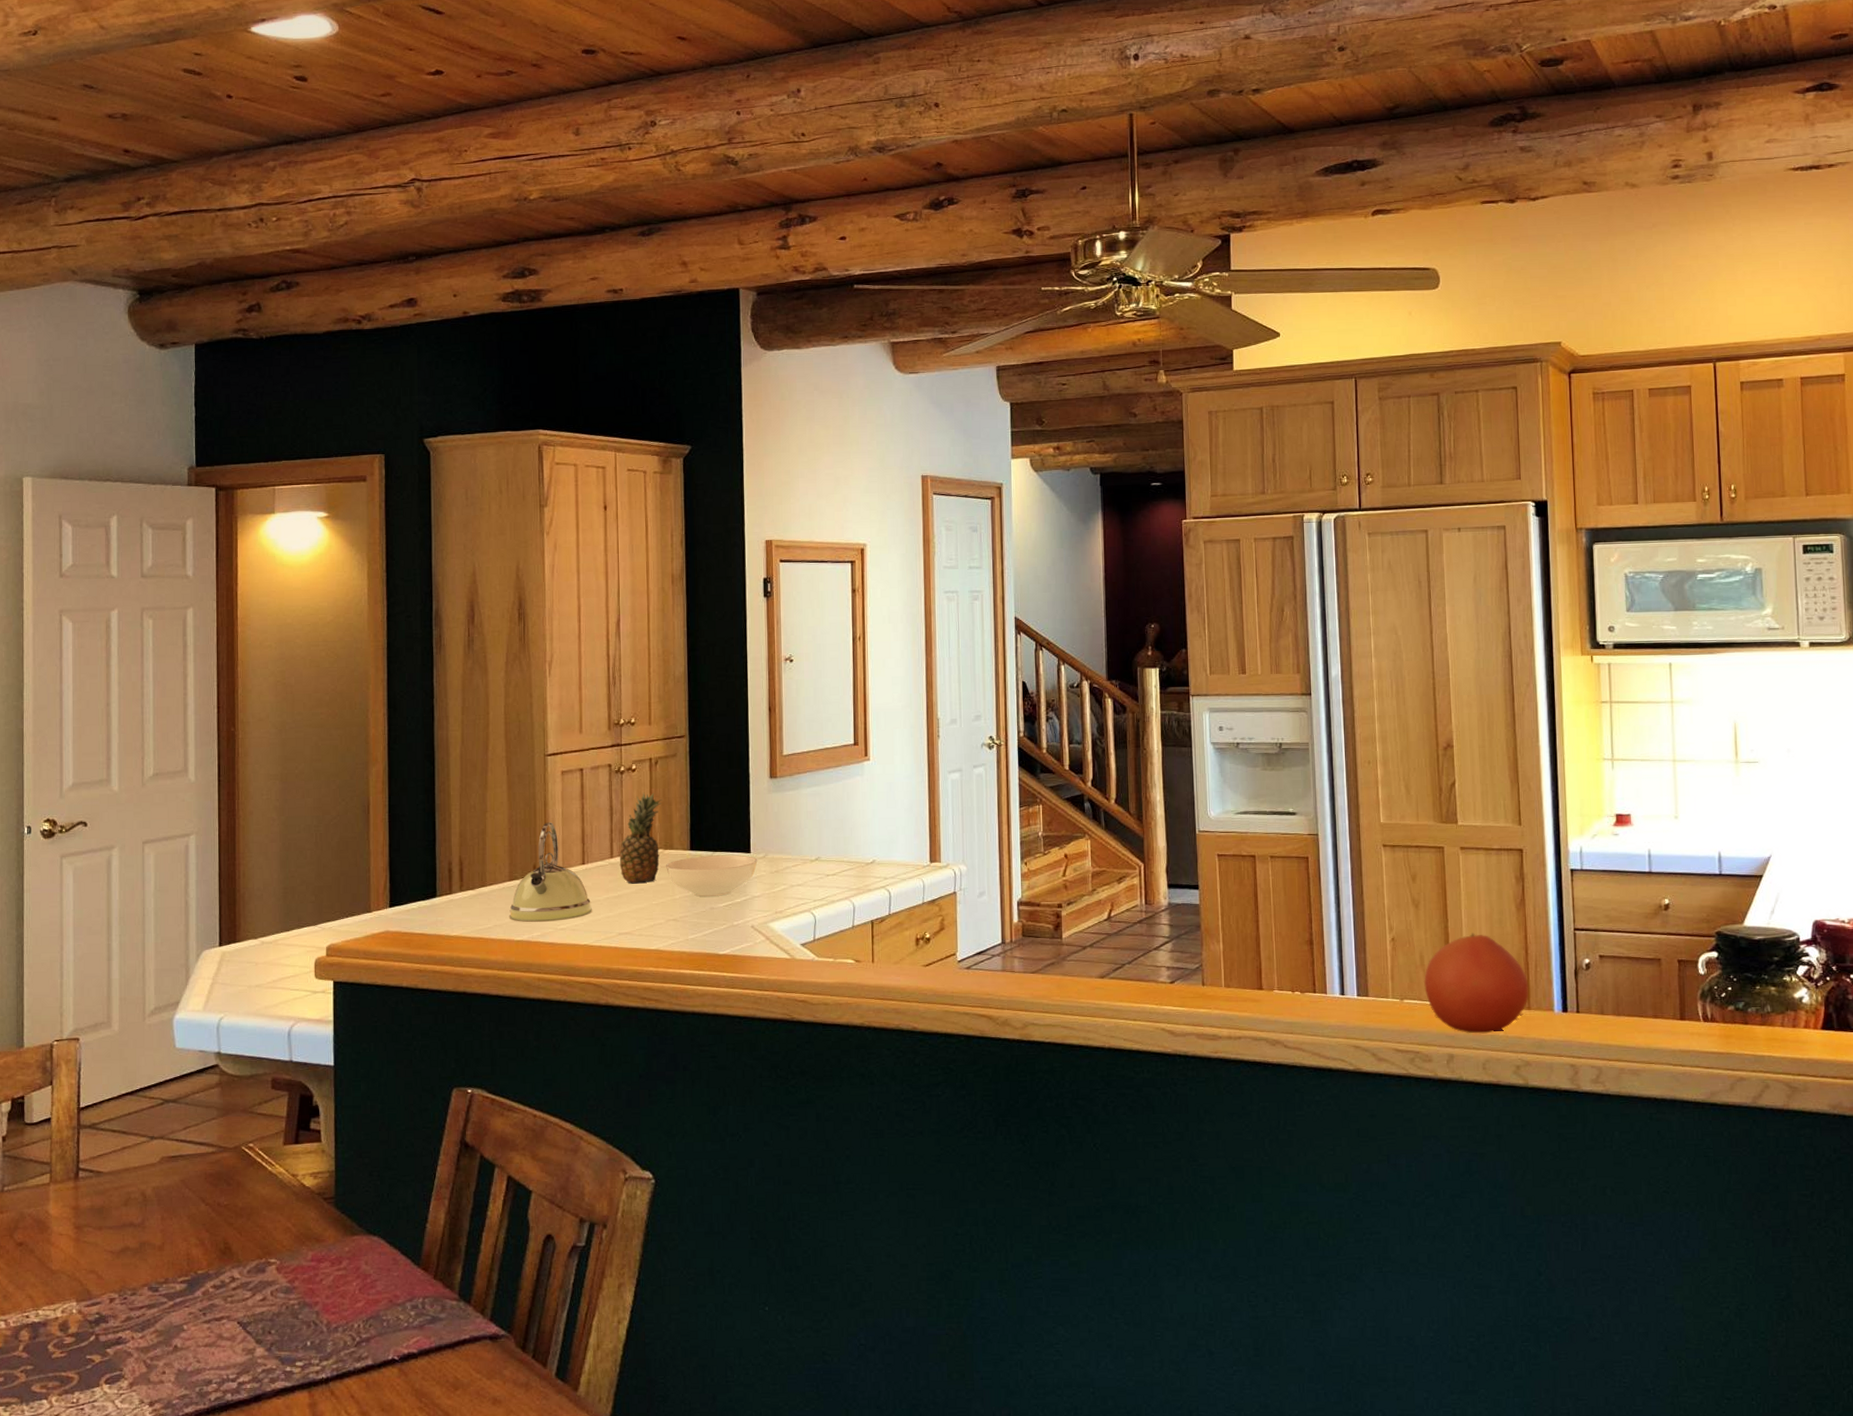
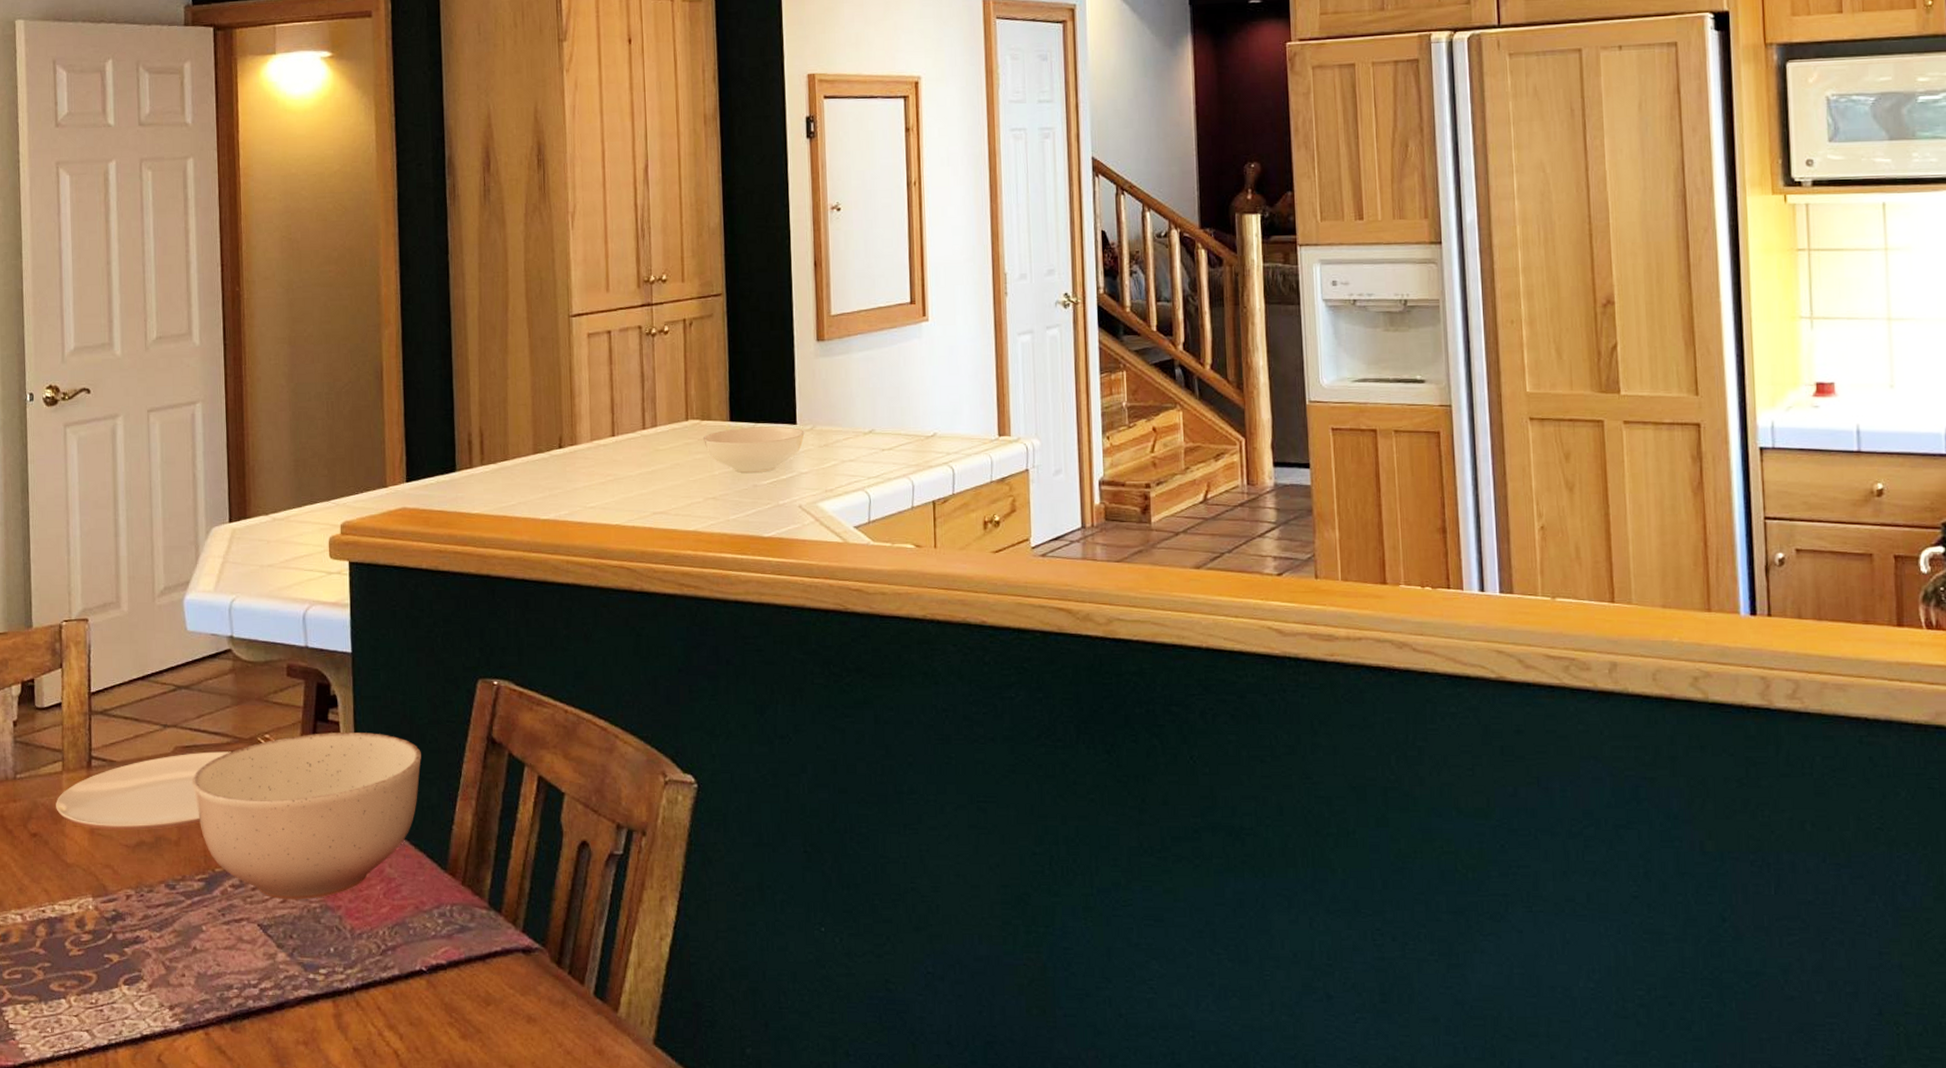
plate: none [42,1160,216,1237] -> present [56,751,231,830]
bowl: none [177,1140,398,1298] -> present [191,733,421,900]
kettle: present [508,822,593,923] -> none [533,390,625,500]
fruit: present [619,792,662,884] -> none [652,357,698,458]
fruit: present [1424,933,1529,1034] -> none [1580,521,1709,639]

